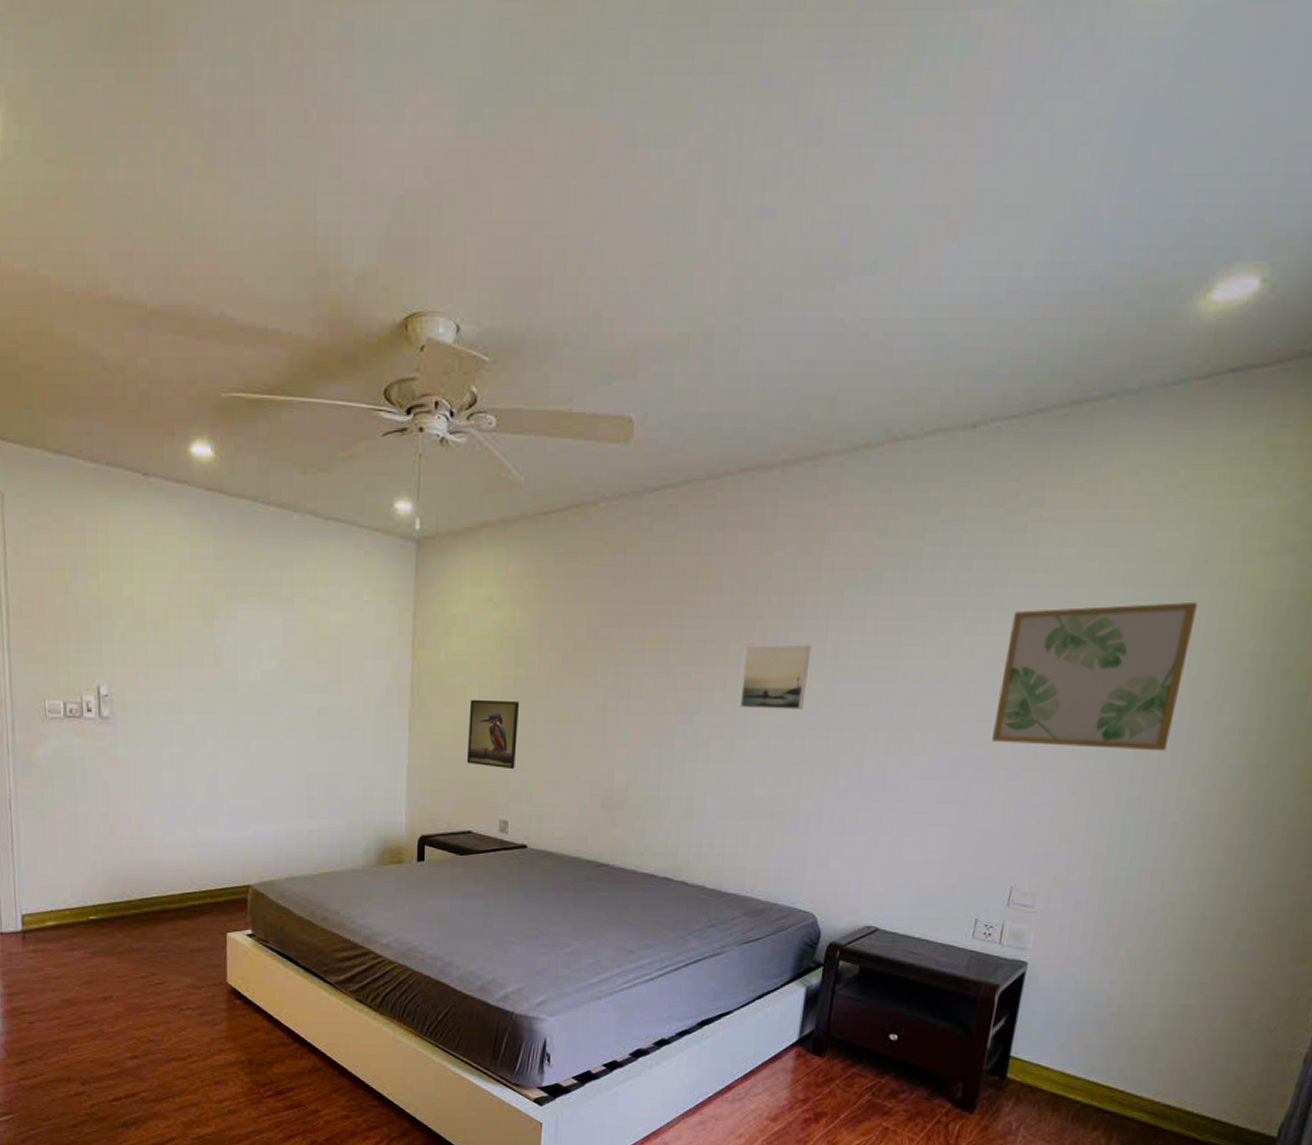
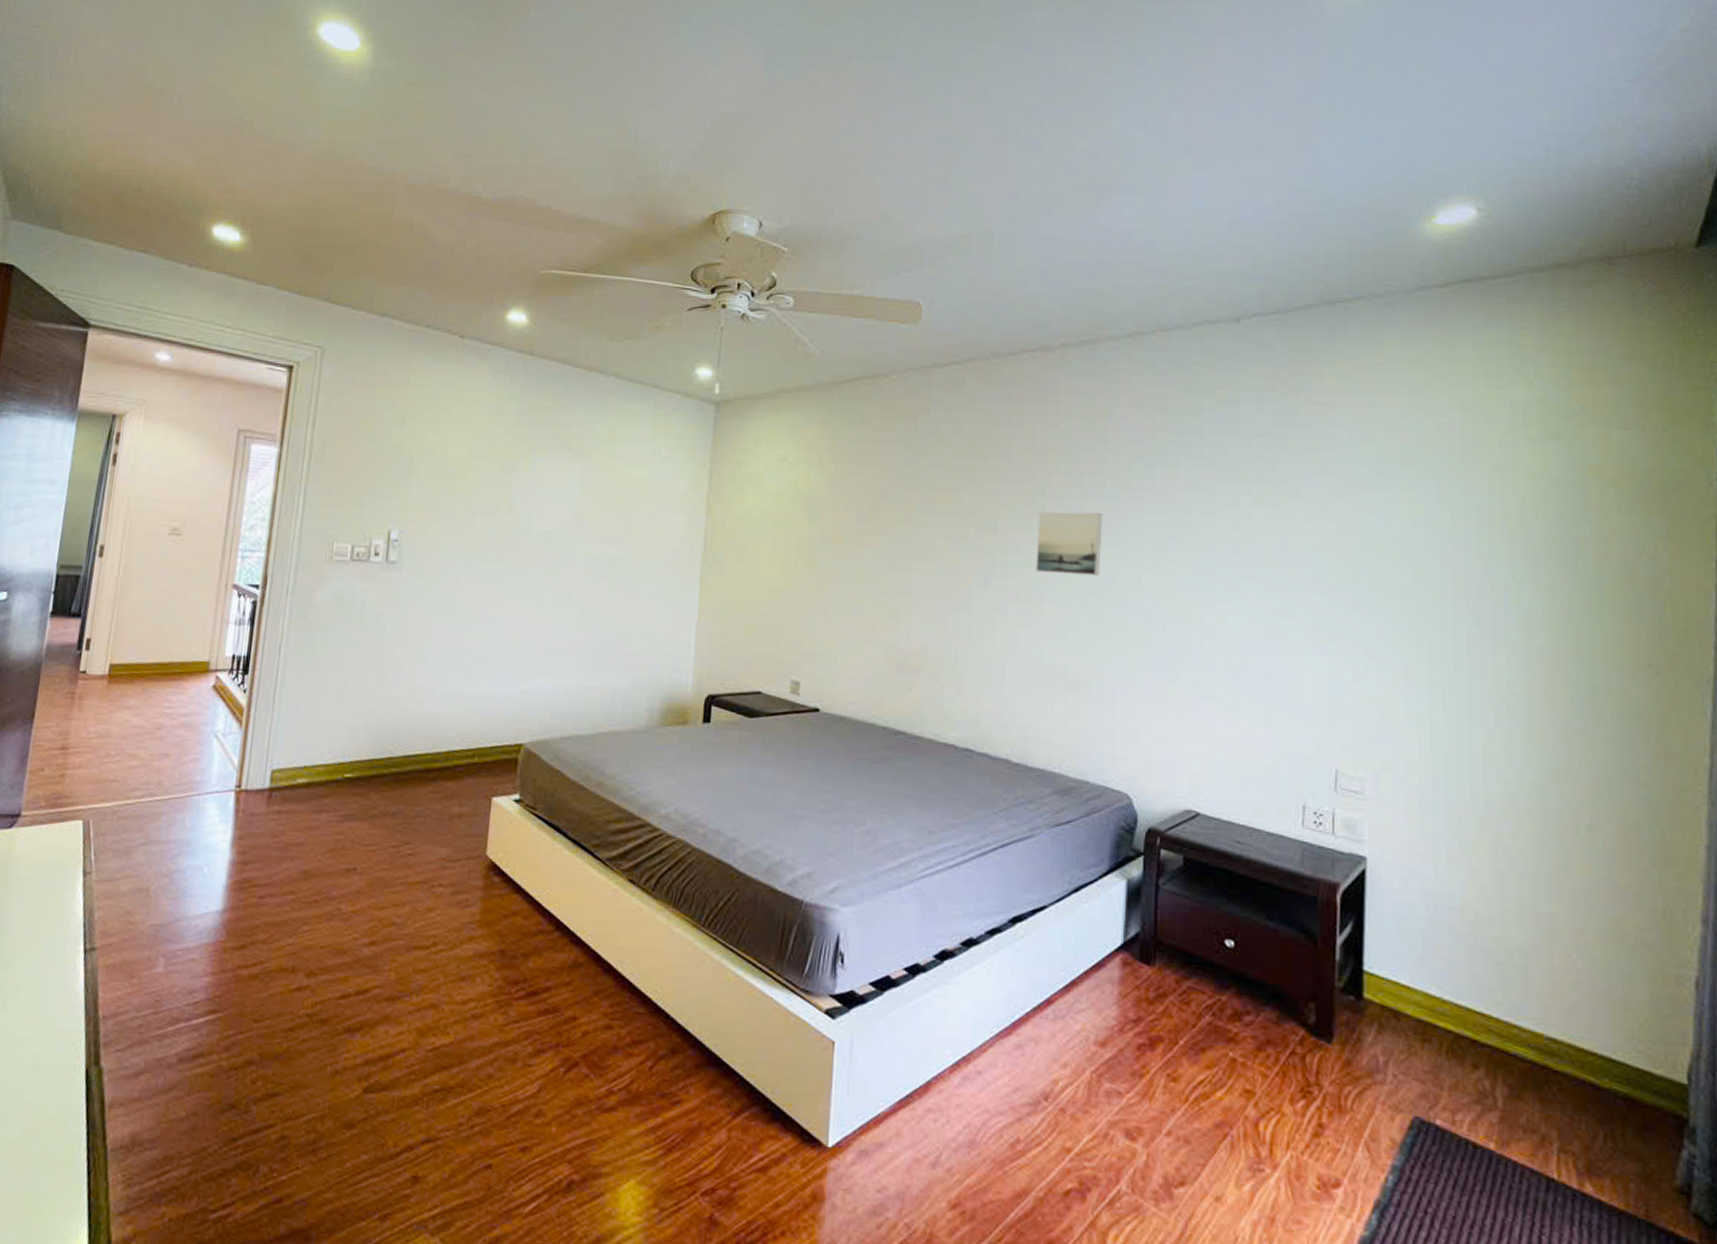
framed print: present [466,699,520,770] -> none [758,555,814,628]
wall art: present [992,601,1198,752] -> none [1294,483,1477,629]

